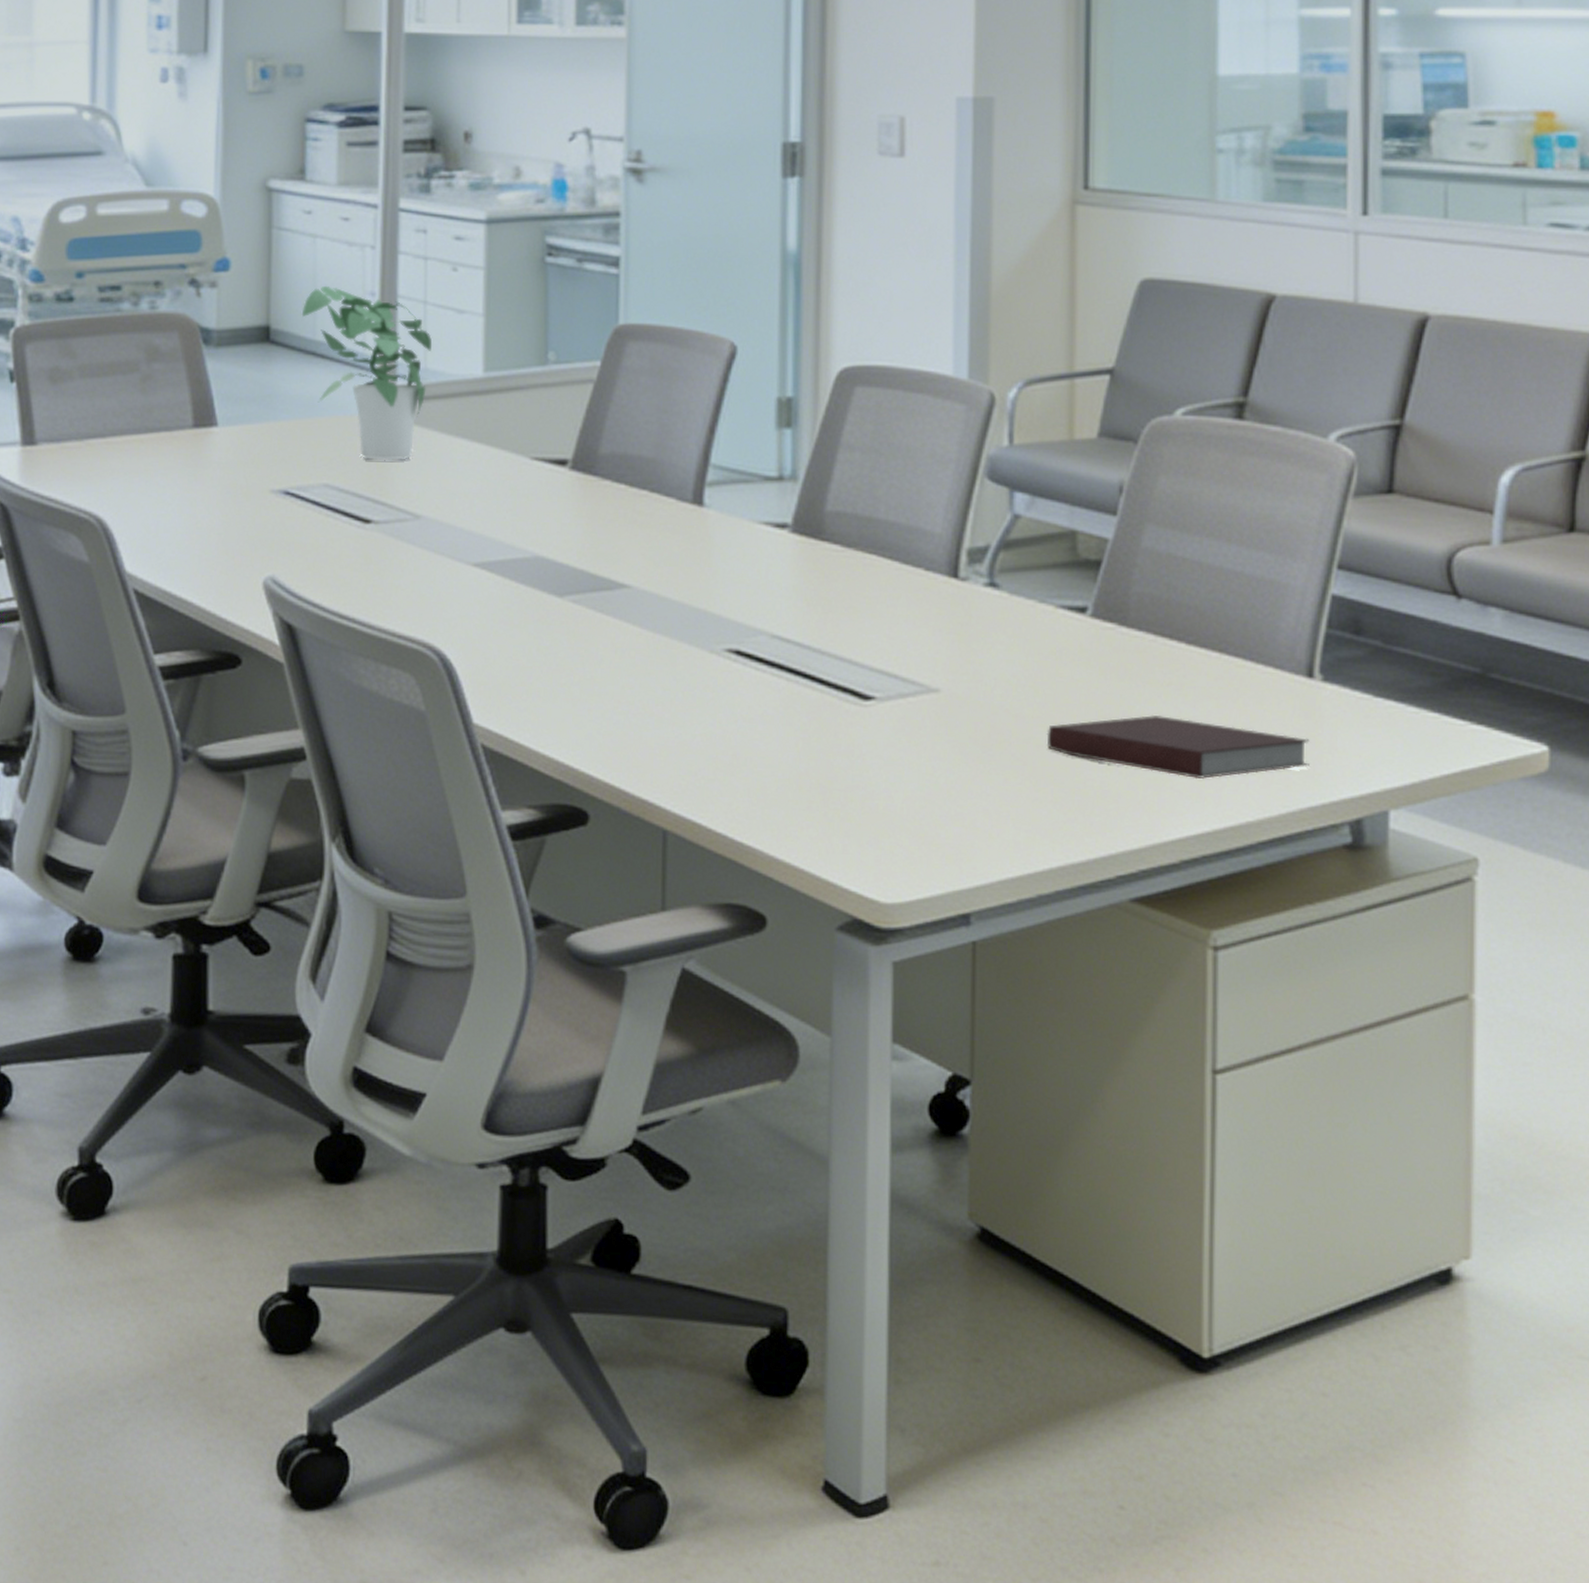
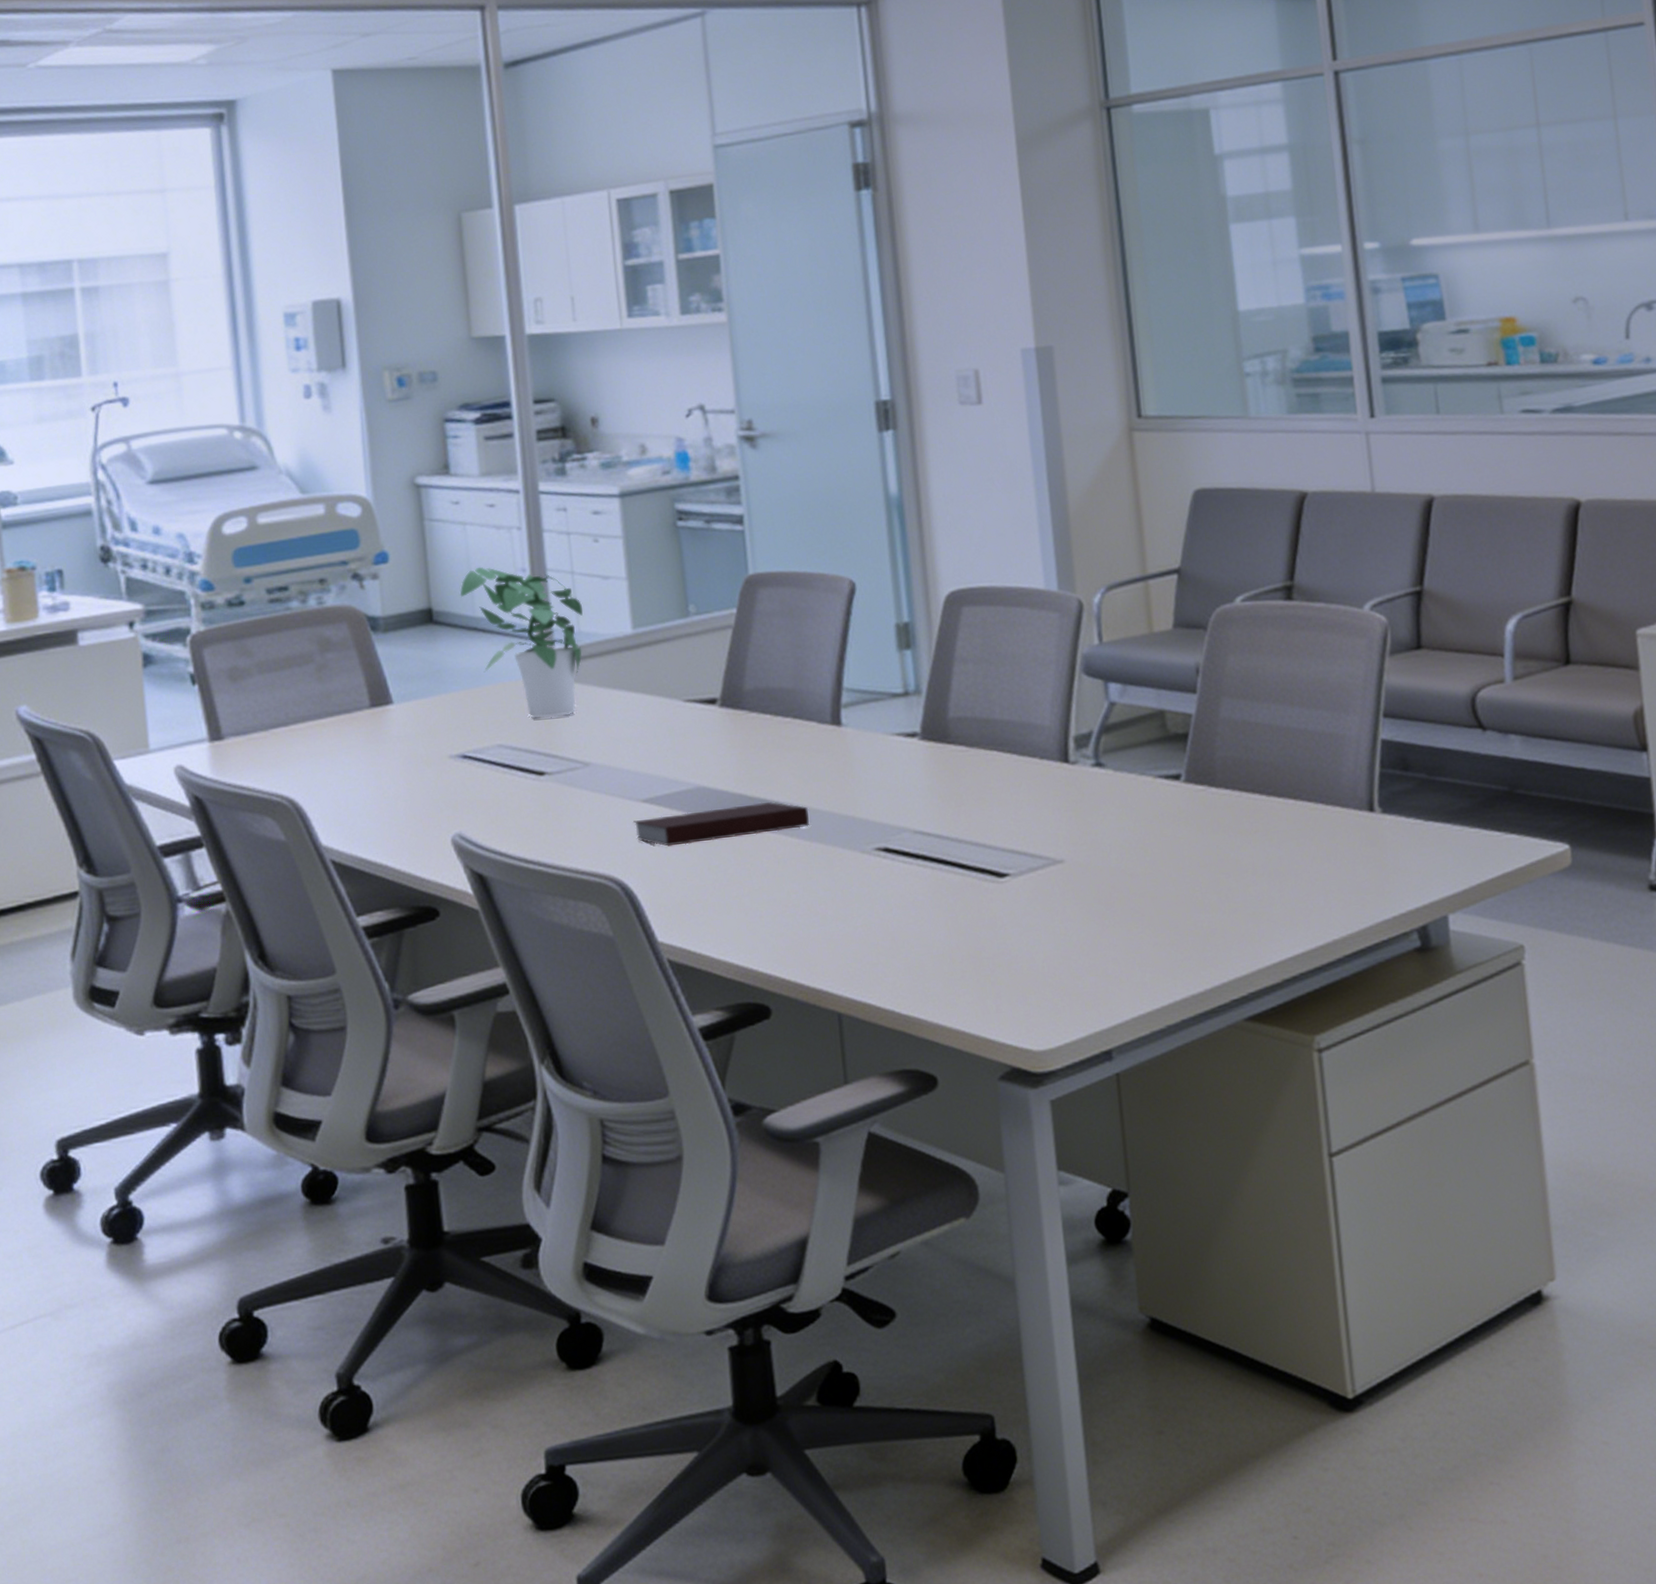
notebook: none [461,582,656,619] -> present [633,802,809,847]
notebook: present [1046,715,1310,779] -> none [1159,859,1379,909]

